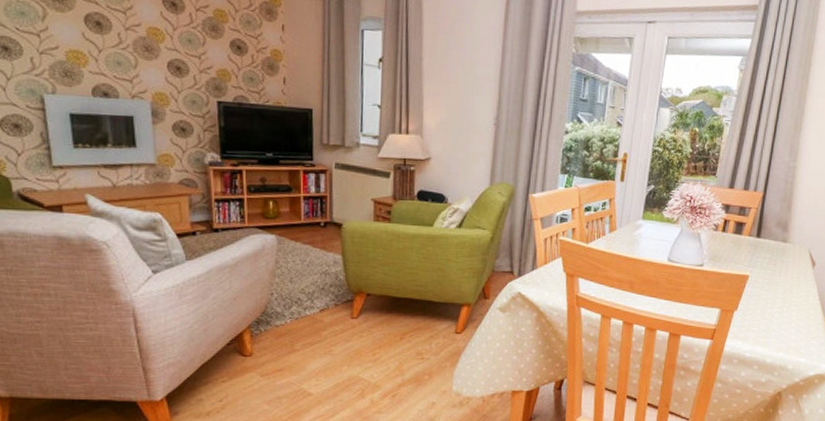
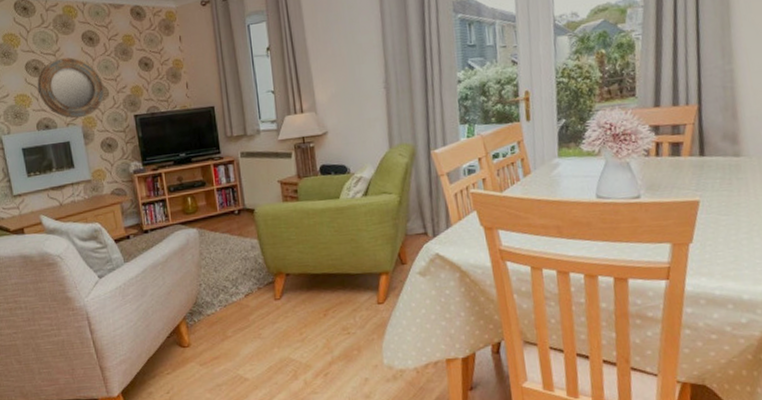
home mirror: none [98,18,185,93] -> present [37,57,105,119]

